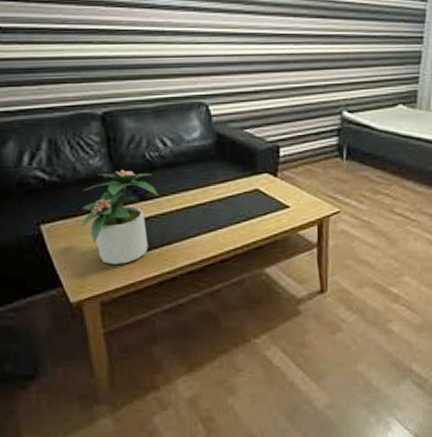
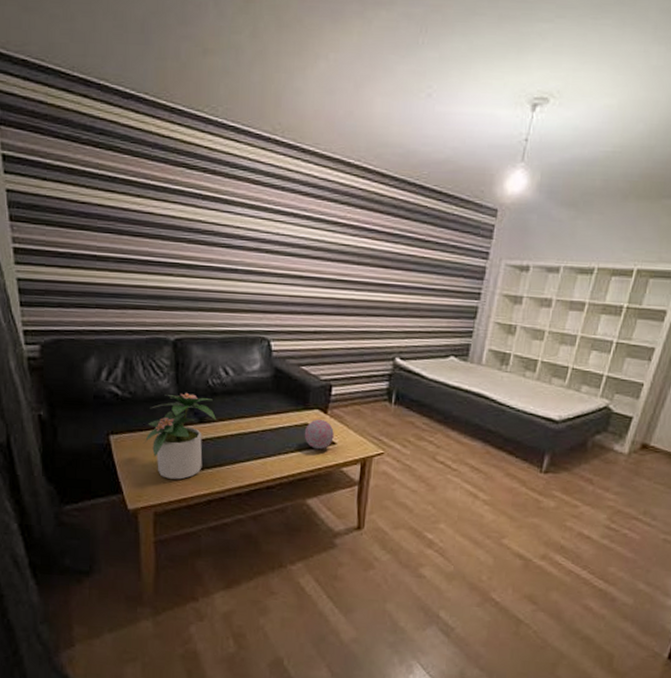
decorative orb: none [255,183,287,215] -> present [304,419,334,450]

